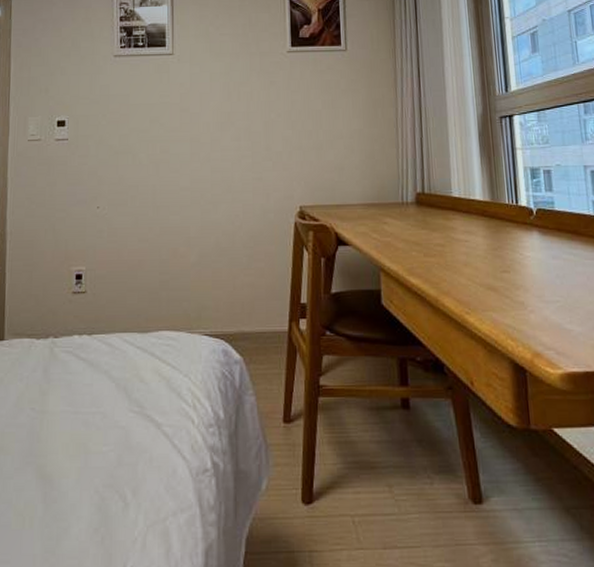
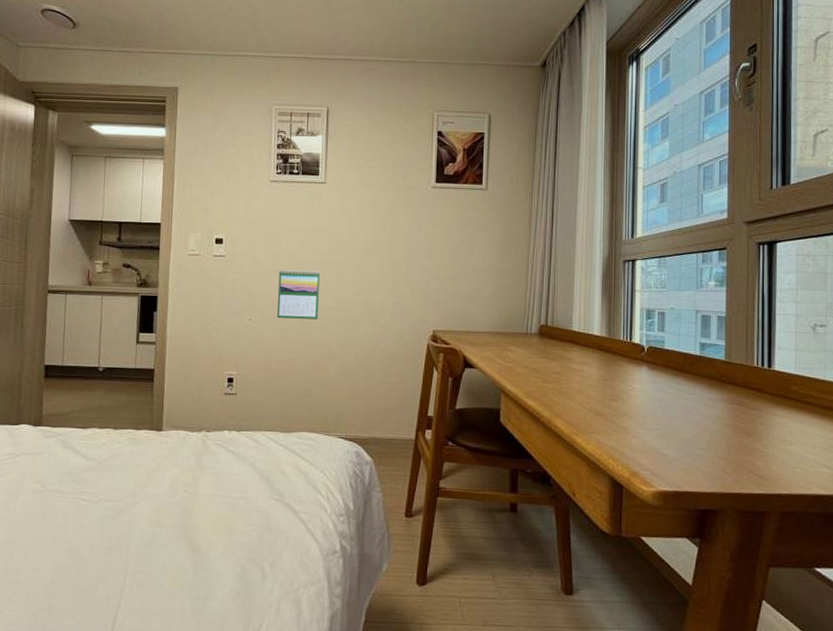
calendar: none [127,149,173,205] -> present [276,269,320,320]

